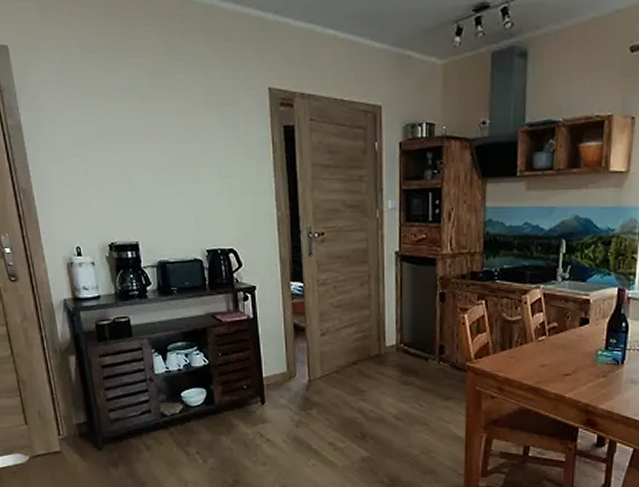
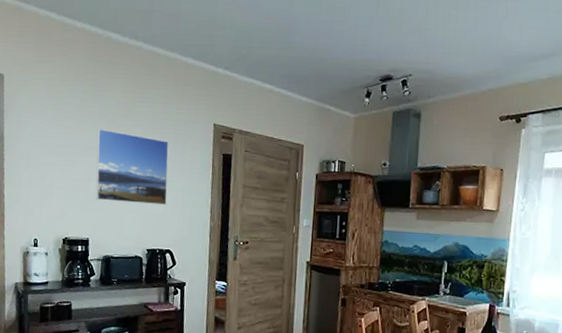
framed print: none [129,106,223,196] -> present [95,129,169,206]

